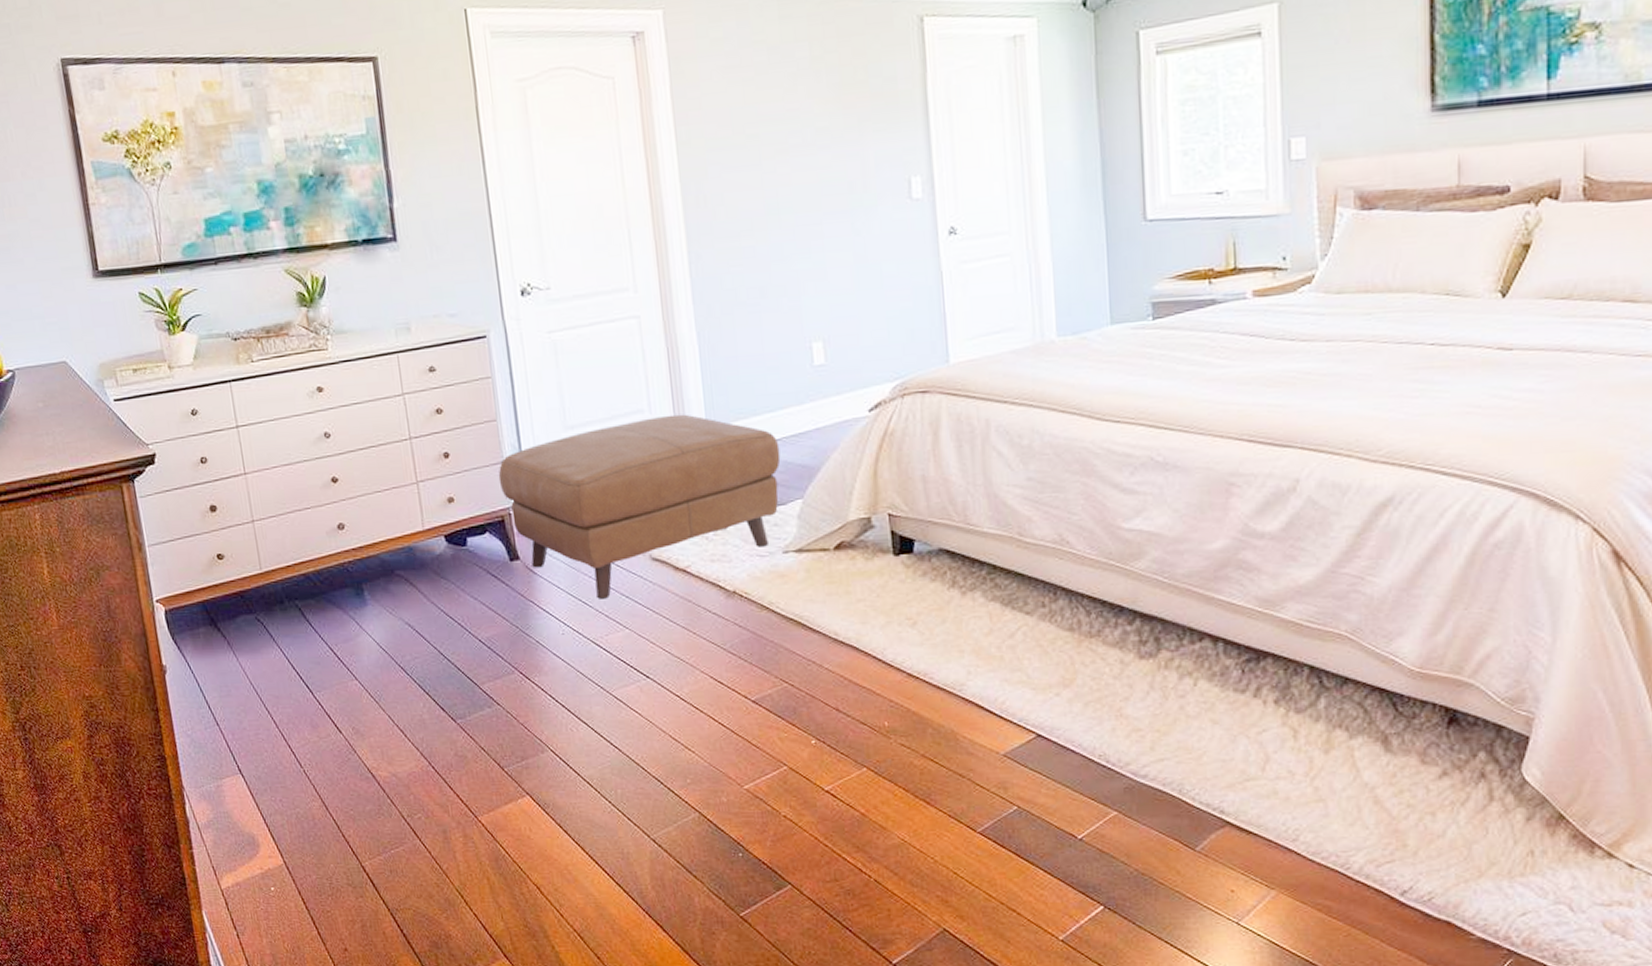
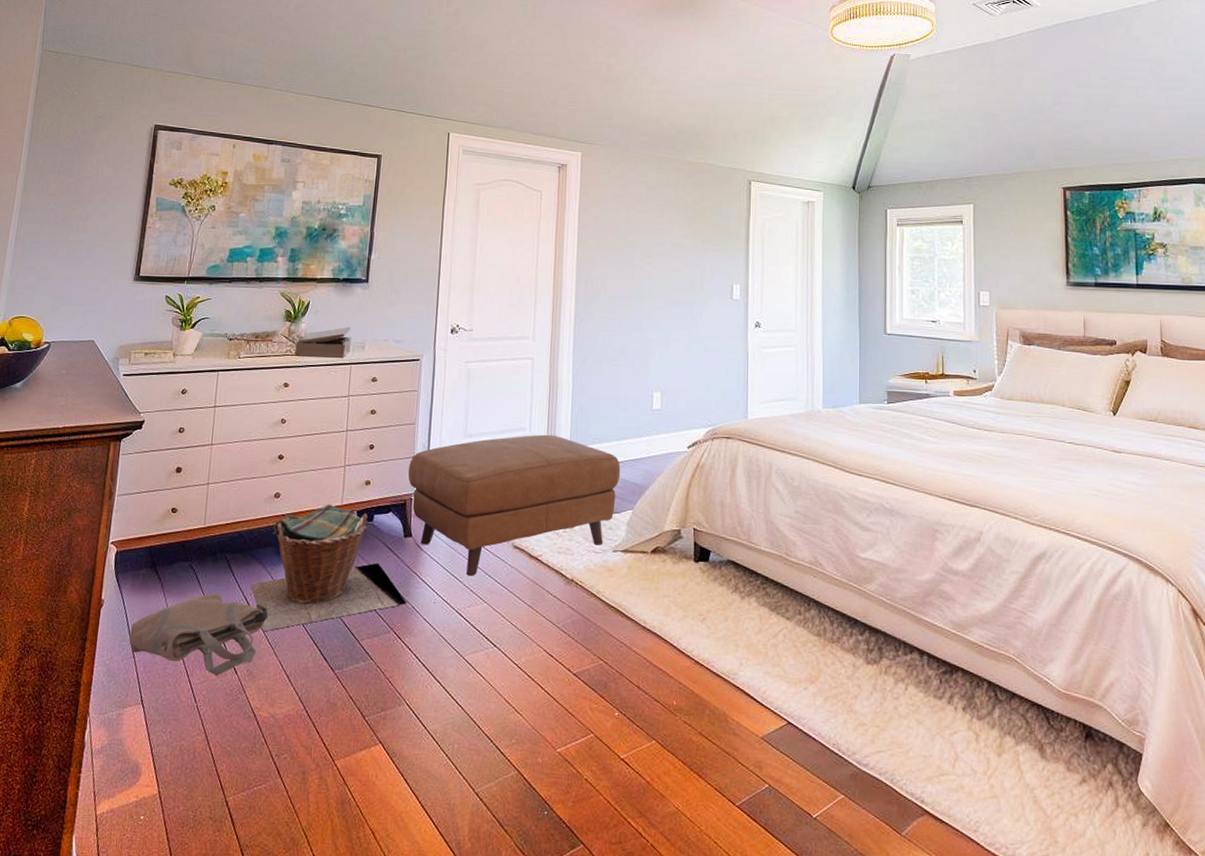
tote bag: none [205,646,364,736] -> present [129,593,269,675]
jewelry box: none [320,303,393,352] -> present [294,326,352,359]
laundry basket: none [334,531,528,683] -> present [251,505,407,631]

